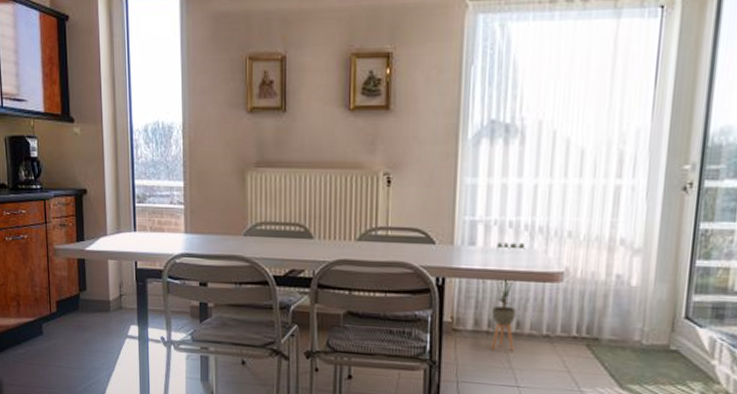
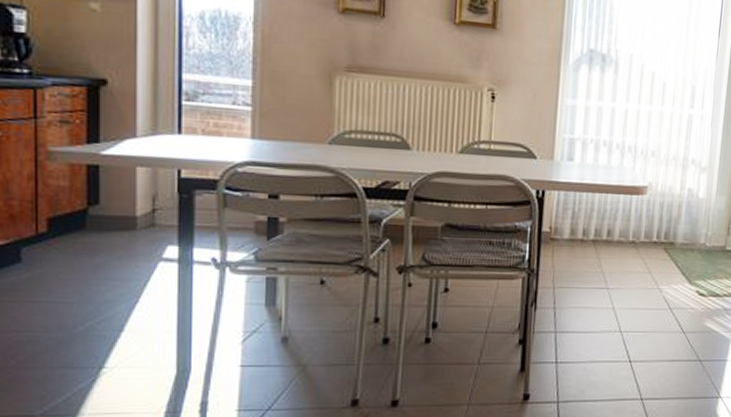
house plant: present [482,242,526,351] -> none [578,159,617,256]

